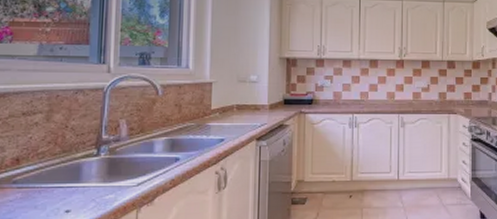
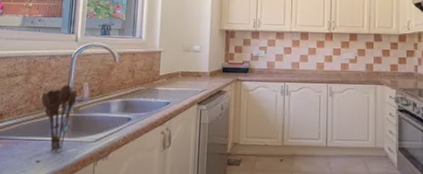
utensil holder: none [67,122,113,200] -> present [41,84,78,153]

